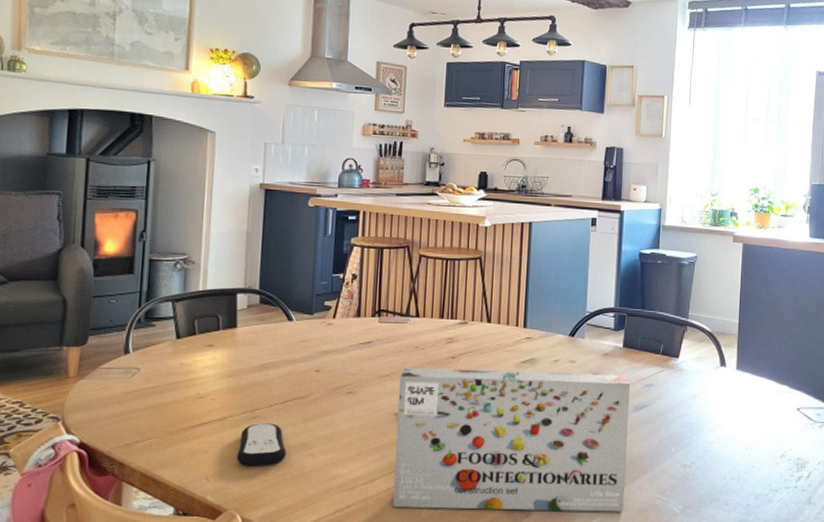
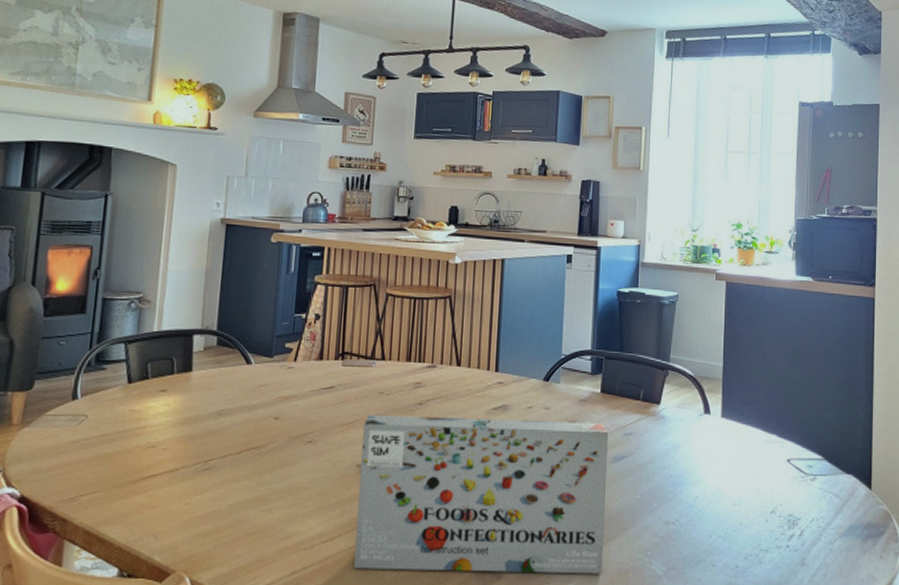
remote control: present [237,423,287,466] -> none [187,475,241,523]

